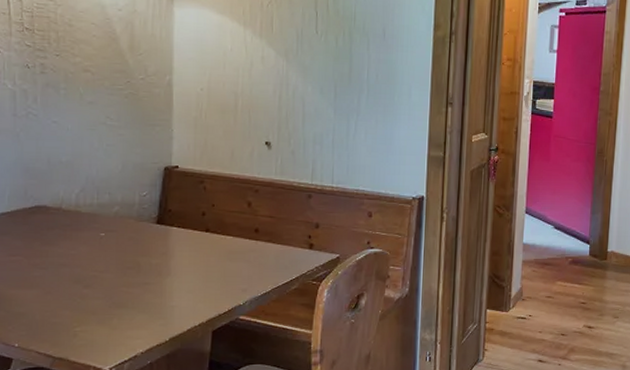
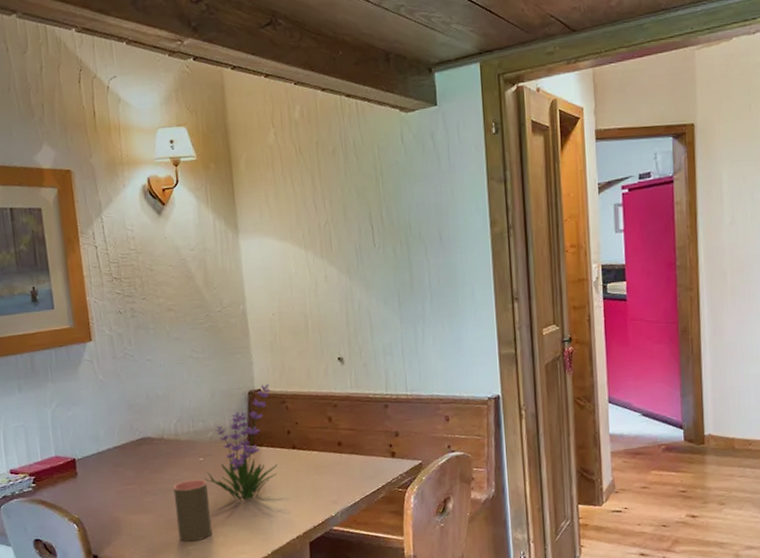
cup: none [66,256,107,323] -> present [173,479,213,542]
plant: none [104,161,190,284] -> present [205,383,278,501]

